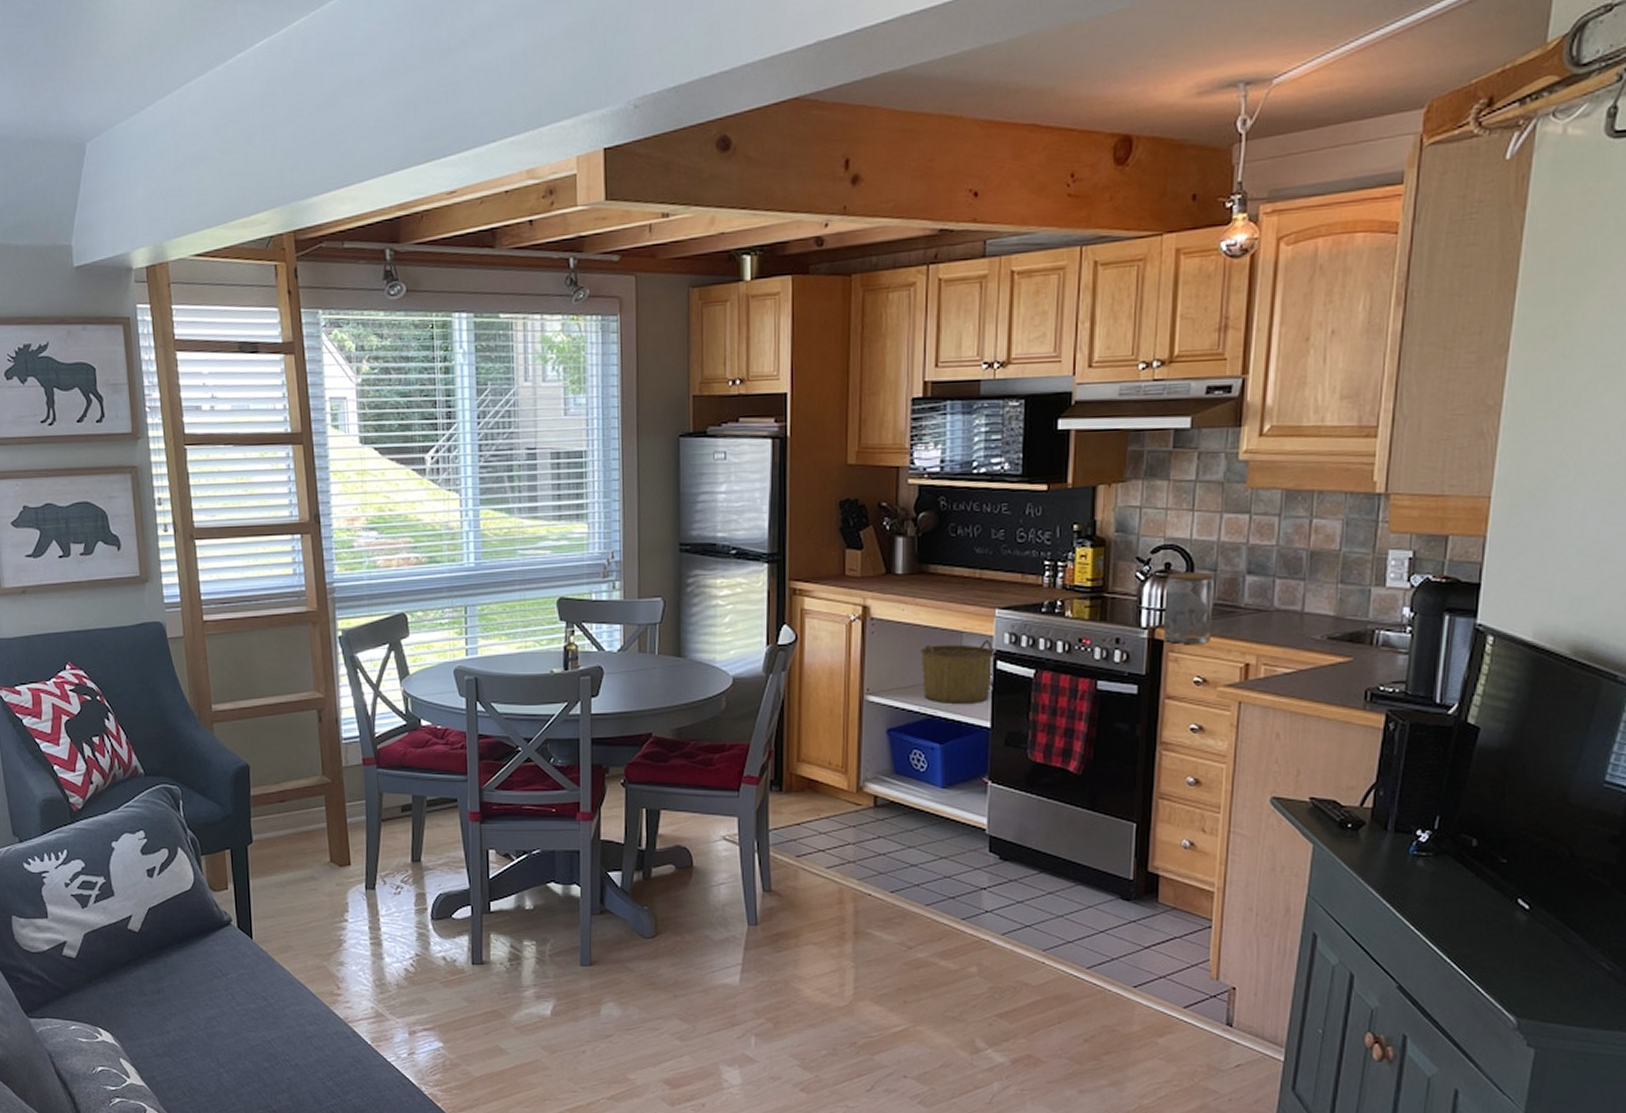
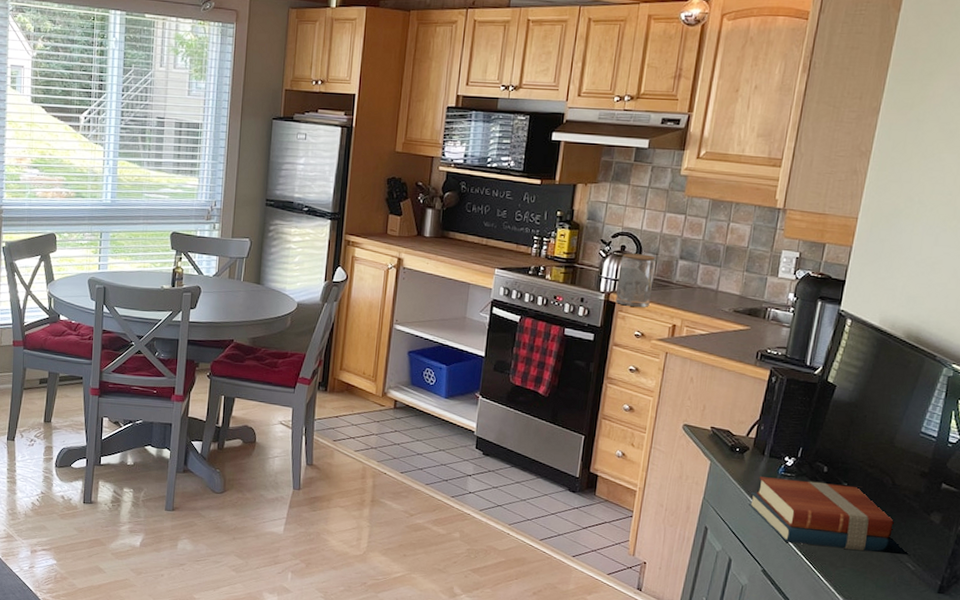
basket: present [921,641,996,704] -> none [437,291,493,338]
books: none [1372,860,1605,952] -> present [749,476,911,556]

